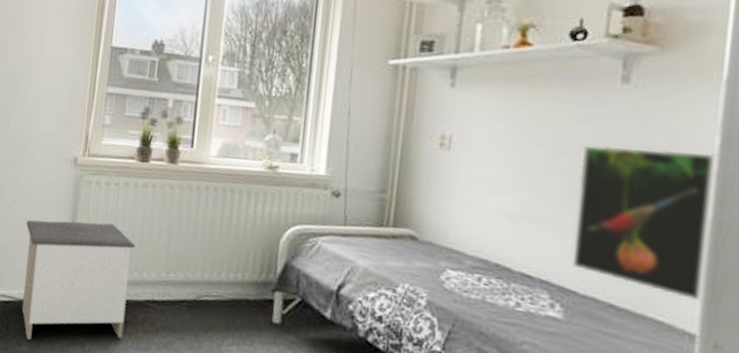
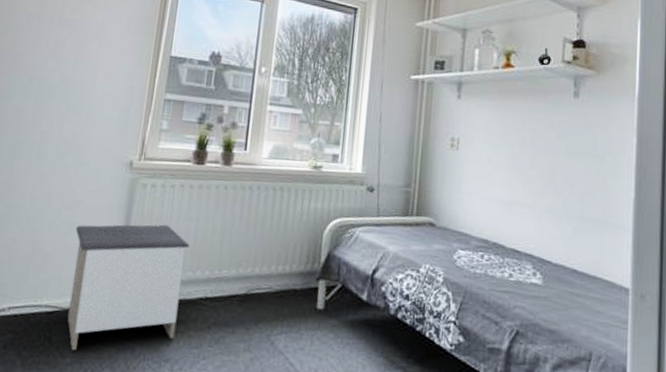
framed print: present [572,145,718,302] -> none [547,145,636,263]

